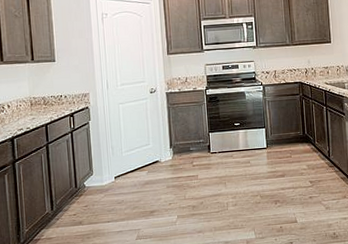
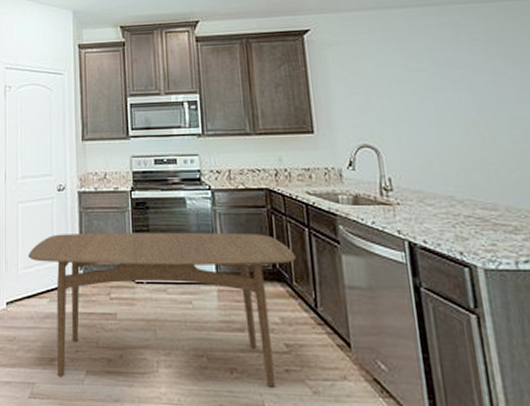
dining table: none [129,112,318,223] -> present [28,232,296,388]

